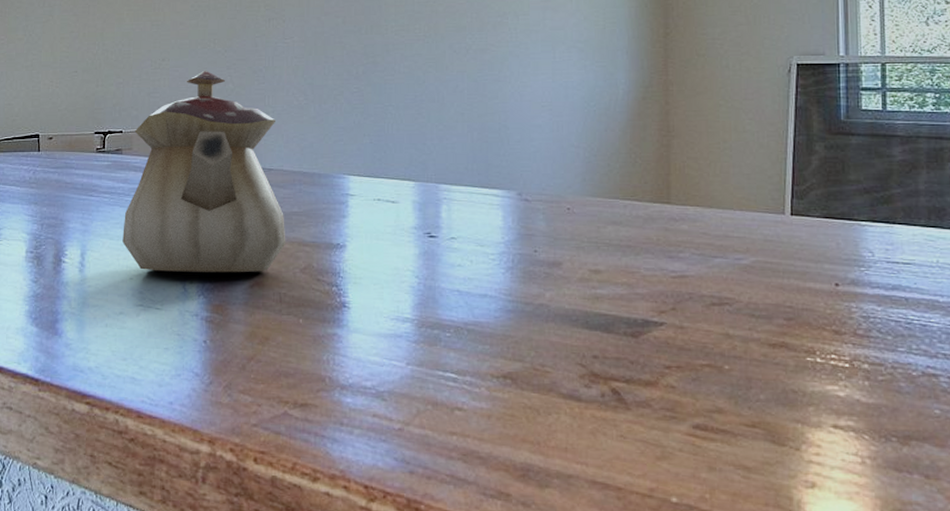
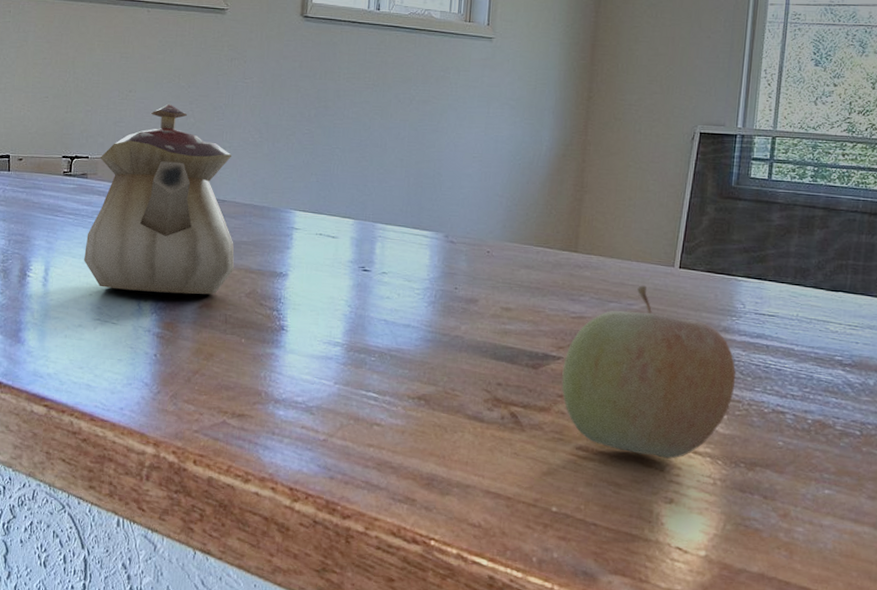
fruit: none [667,237,874,435] -> present [561,285,736,459]

